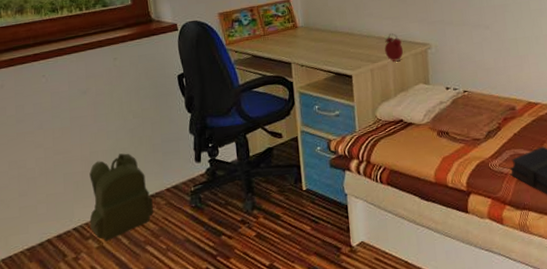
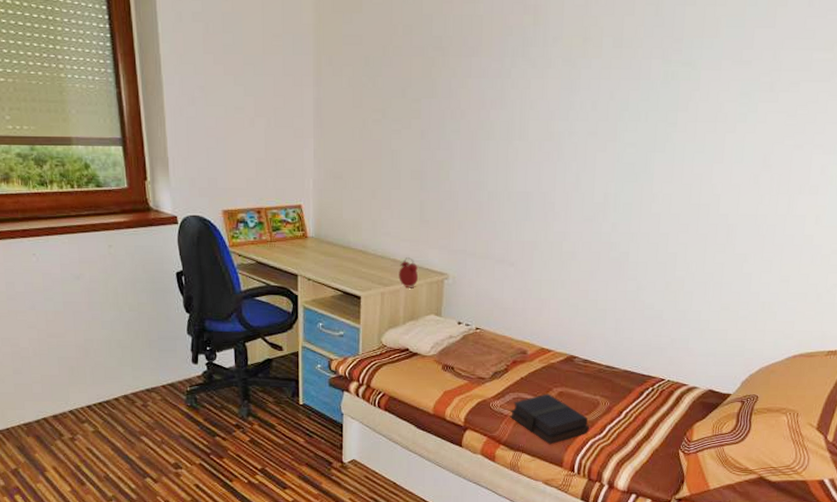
backpack: present [89,153,153,241] -> none [84,345,149,427]

